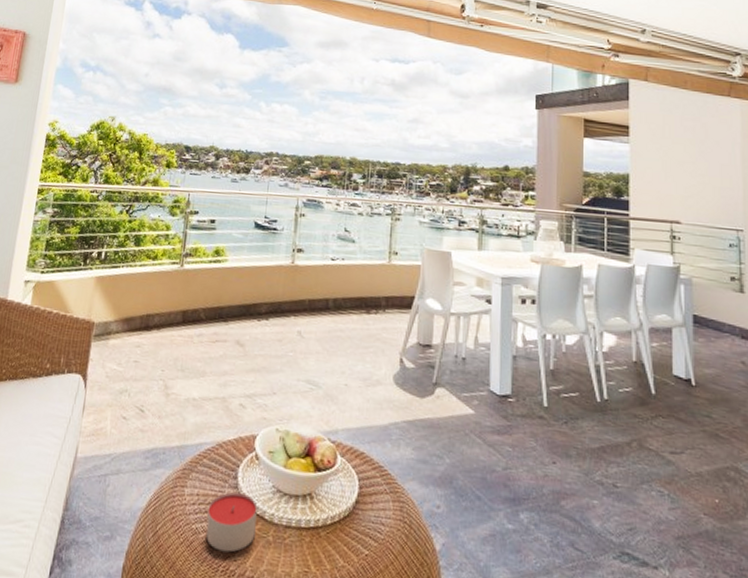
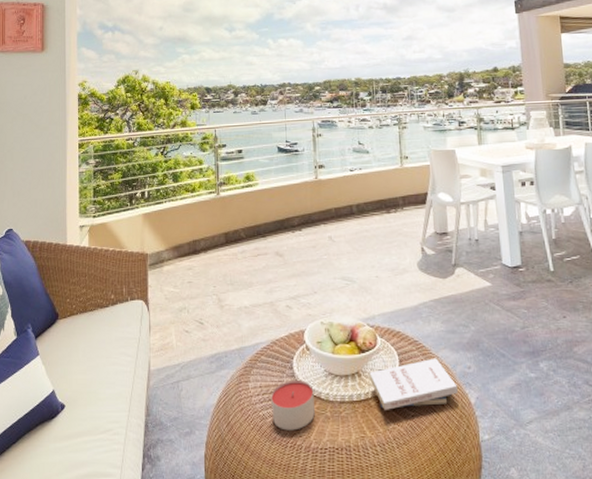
books: none [322,489,422,547] -> present [369,358,458,410]

